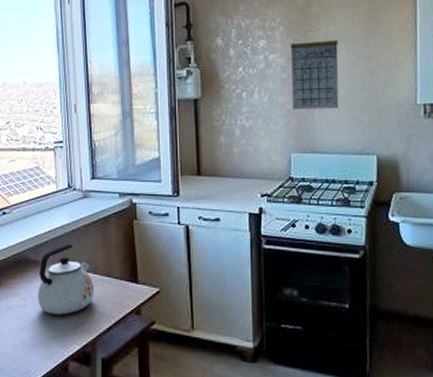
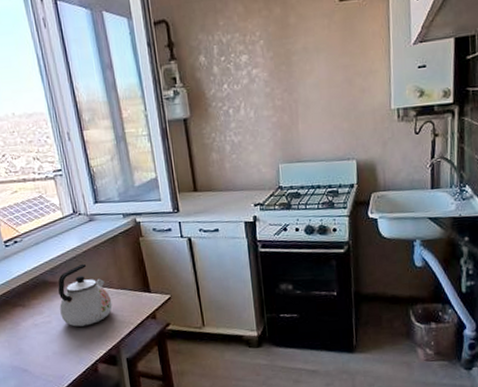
calendar: present [290,27,339,110] -> none [271,38,320,123]

